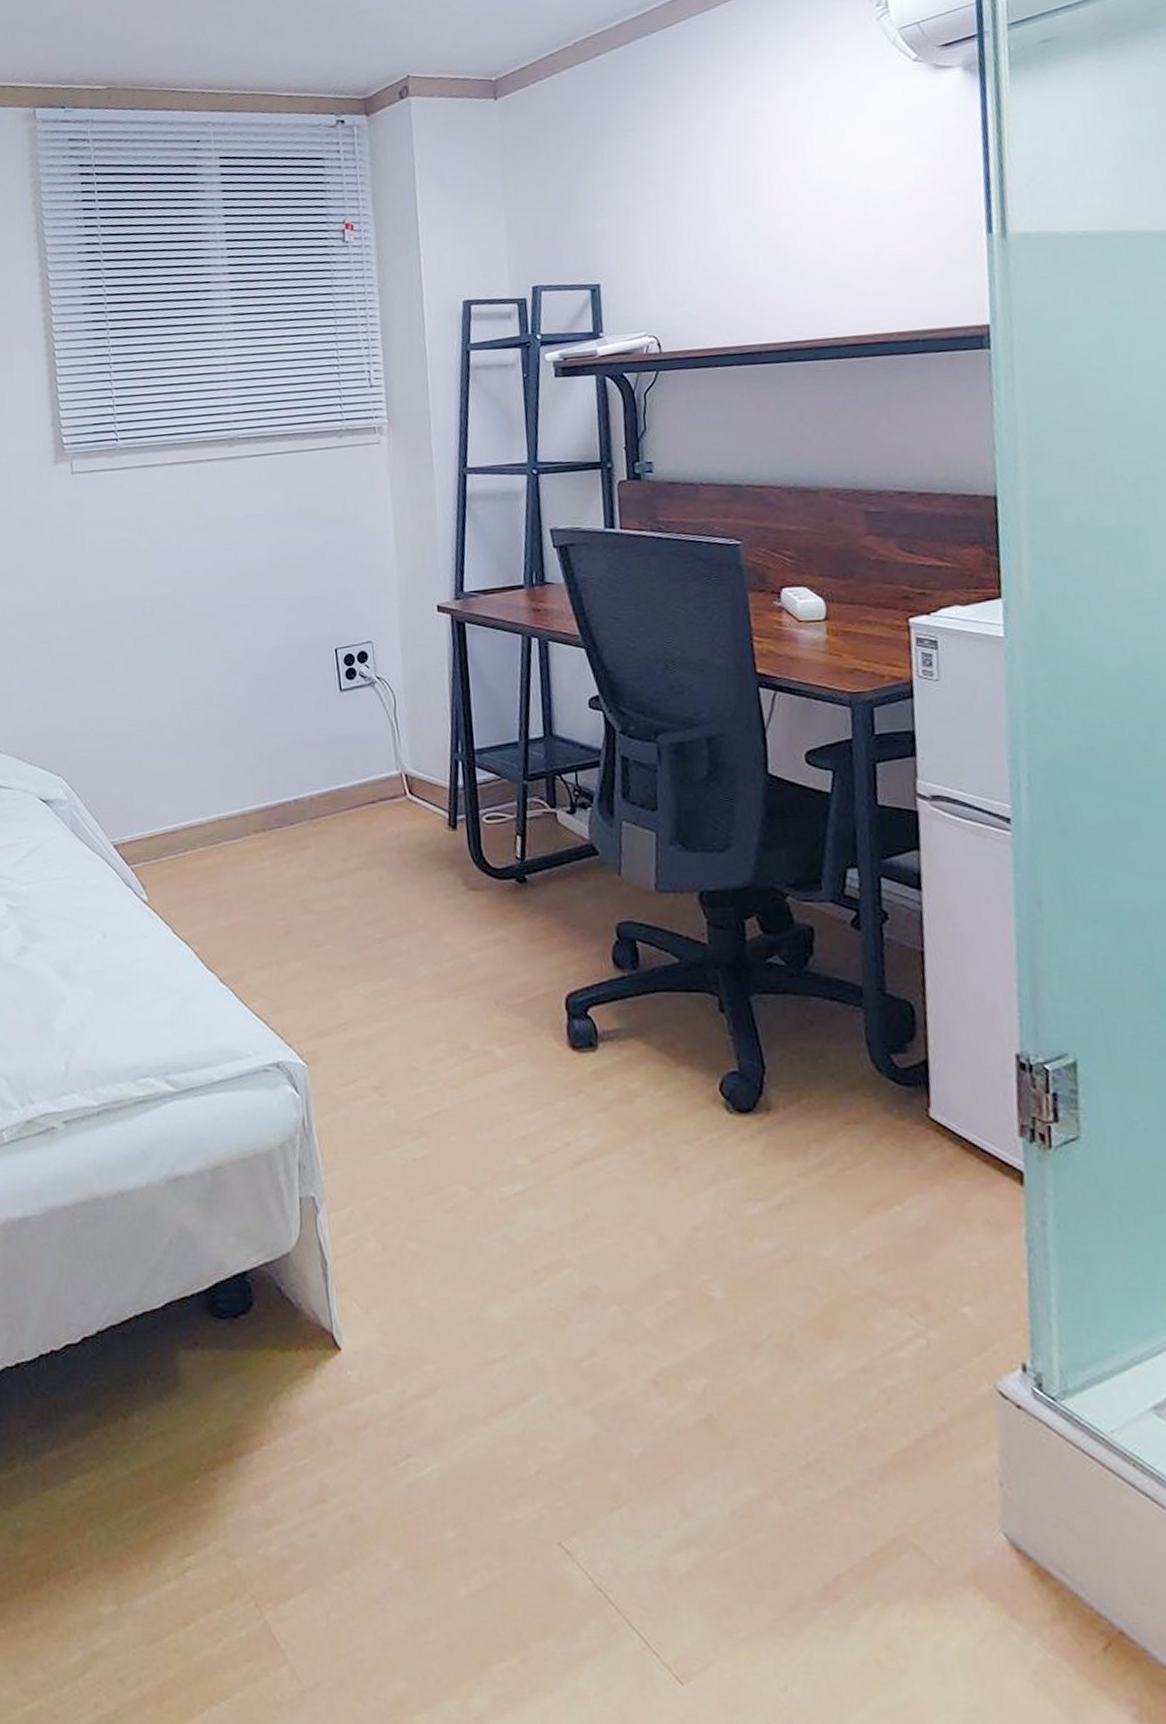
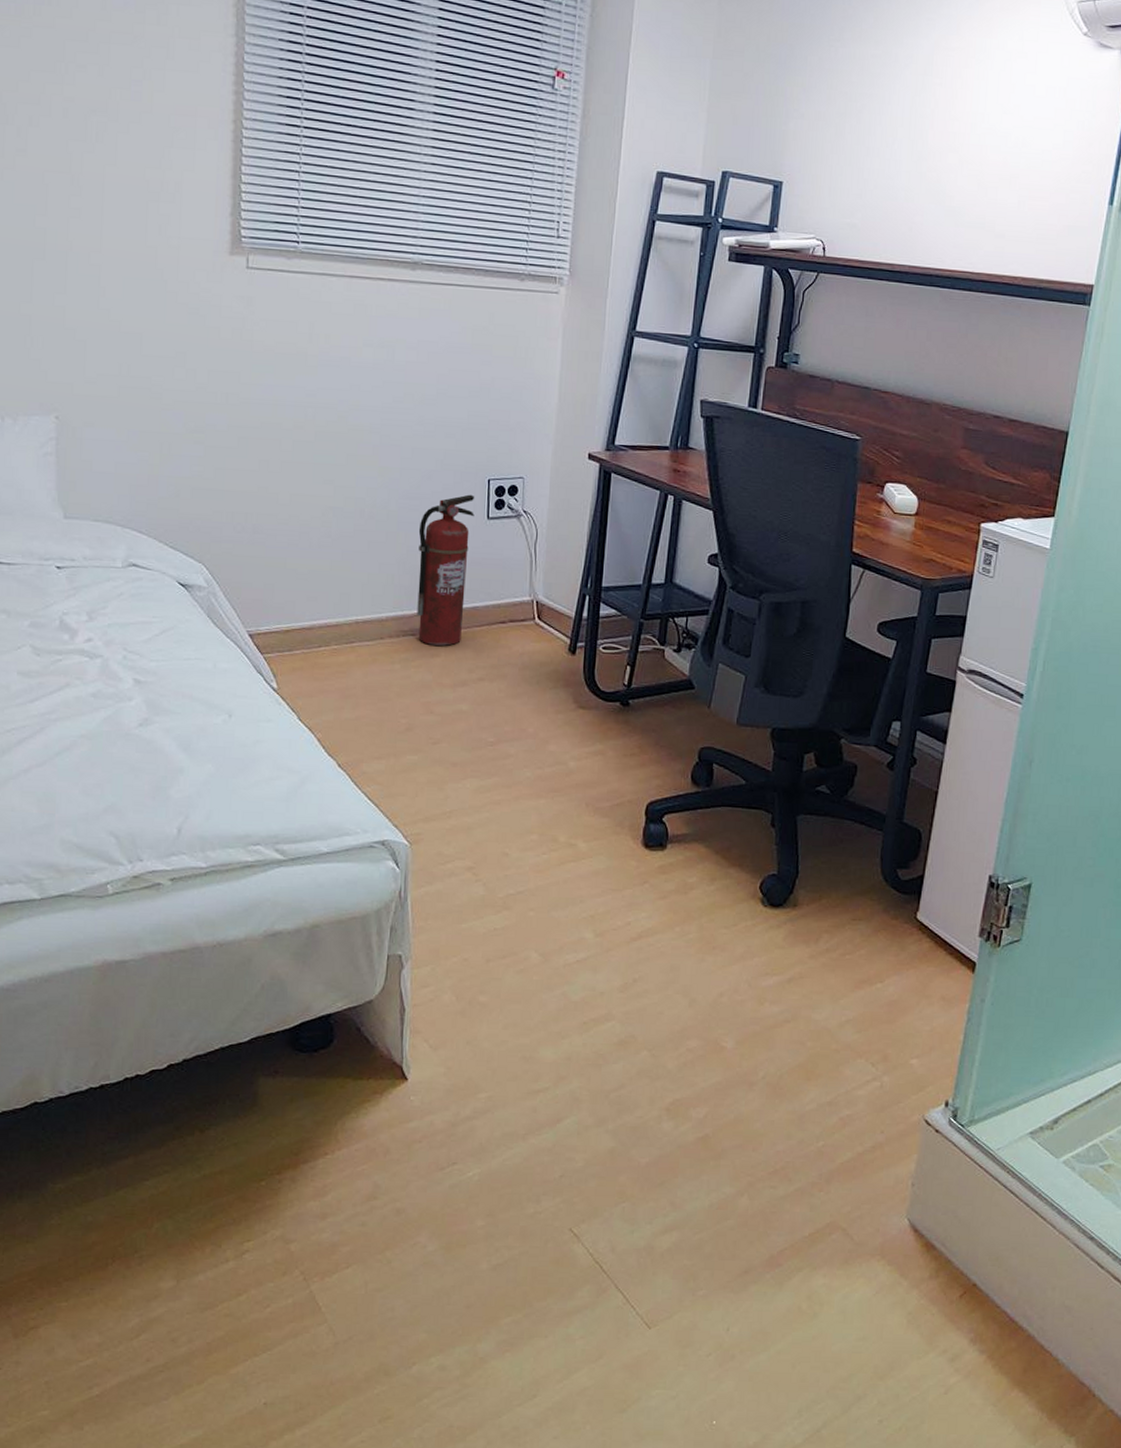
fire extinguisher: none [270,667,331,836] -> present [417,494,475,646]

